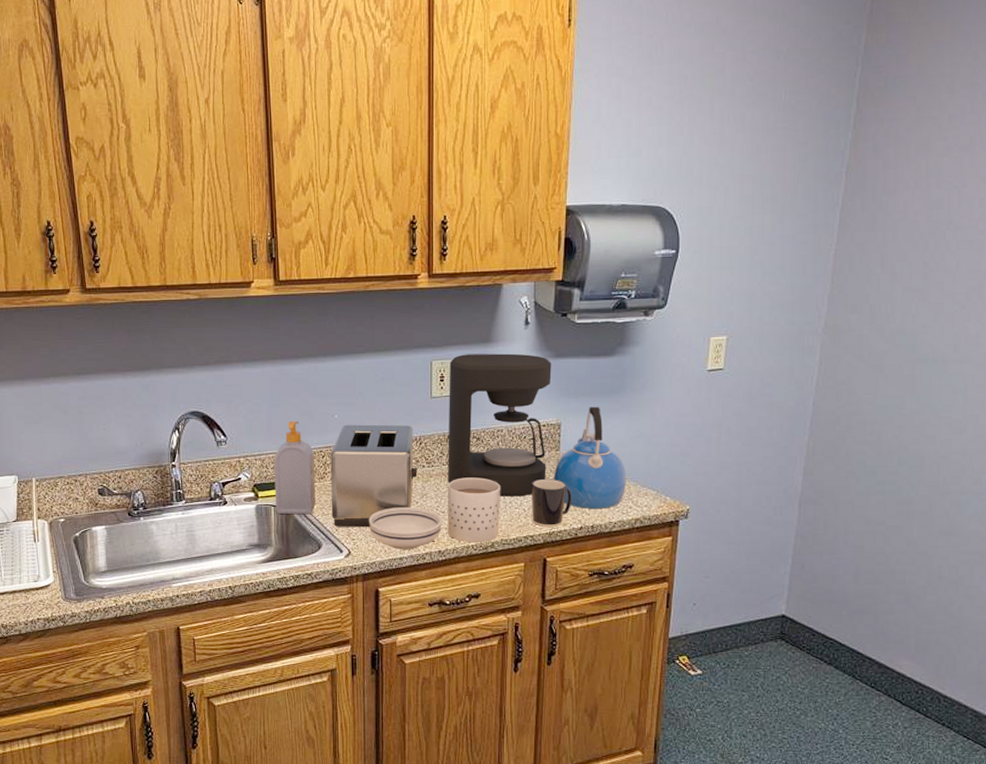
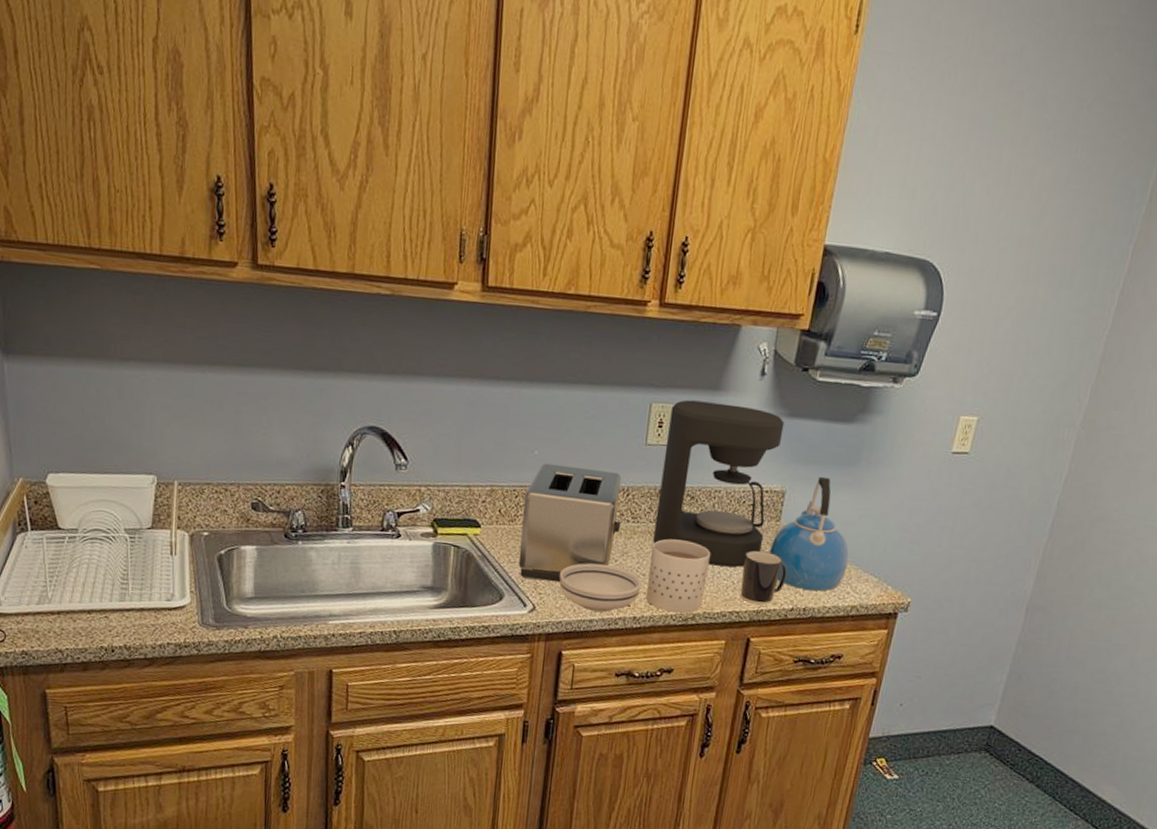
soap bottle: present [273,420,316,515] -> none [455,450,507,561]

